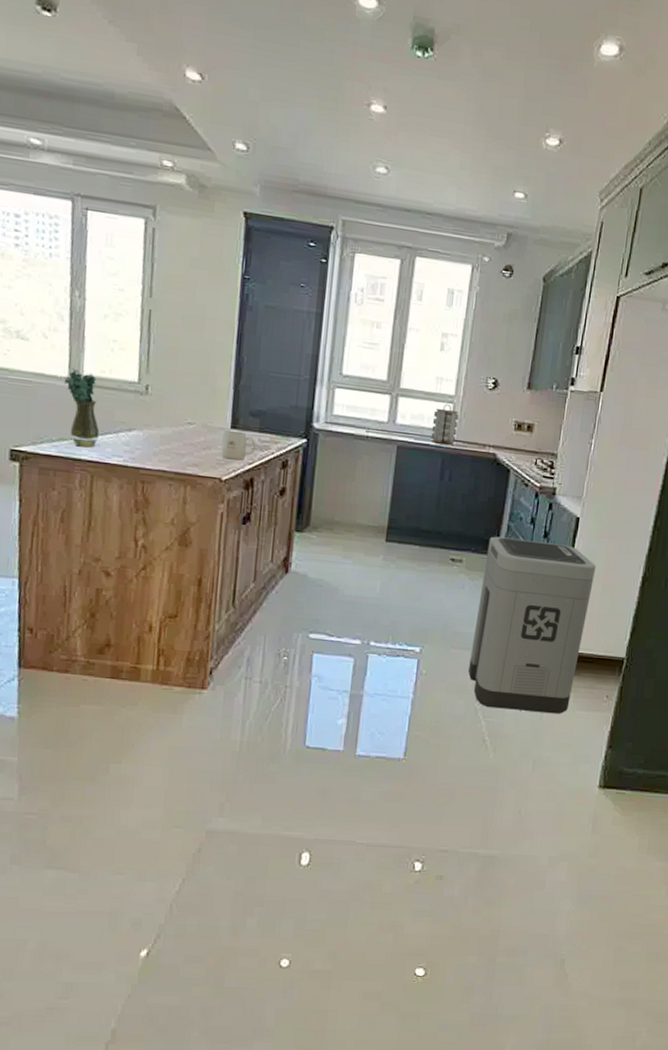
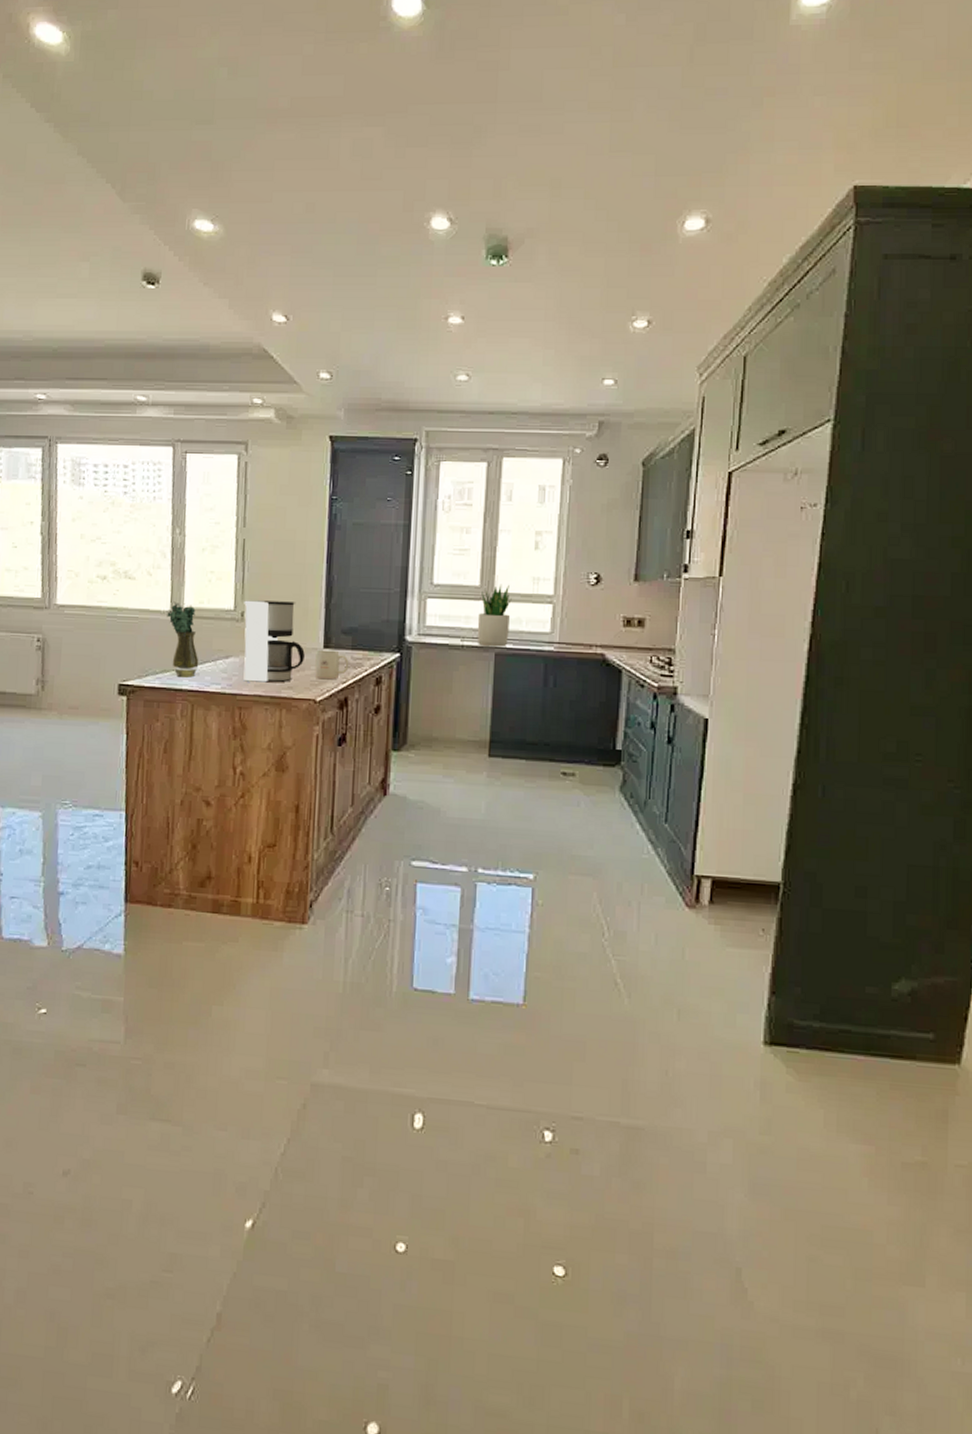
coffee maker: none [147,373,212,460] -> present [243,600,305,683]
planter: none [381,380,416,441] -> present [477,584,512,647]
spice rack: present [430,403,459,446] -> none [530,604,560,649]
trash can: present [468,536,597,714] -> none [592,745,734,952]

